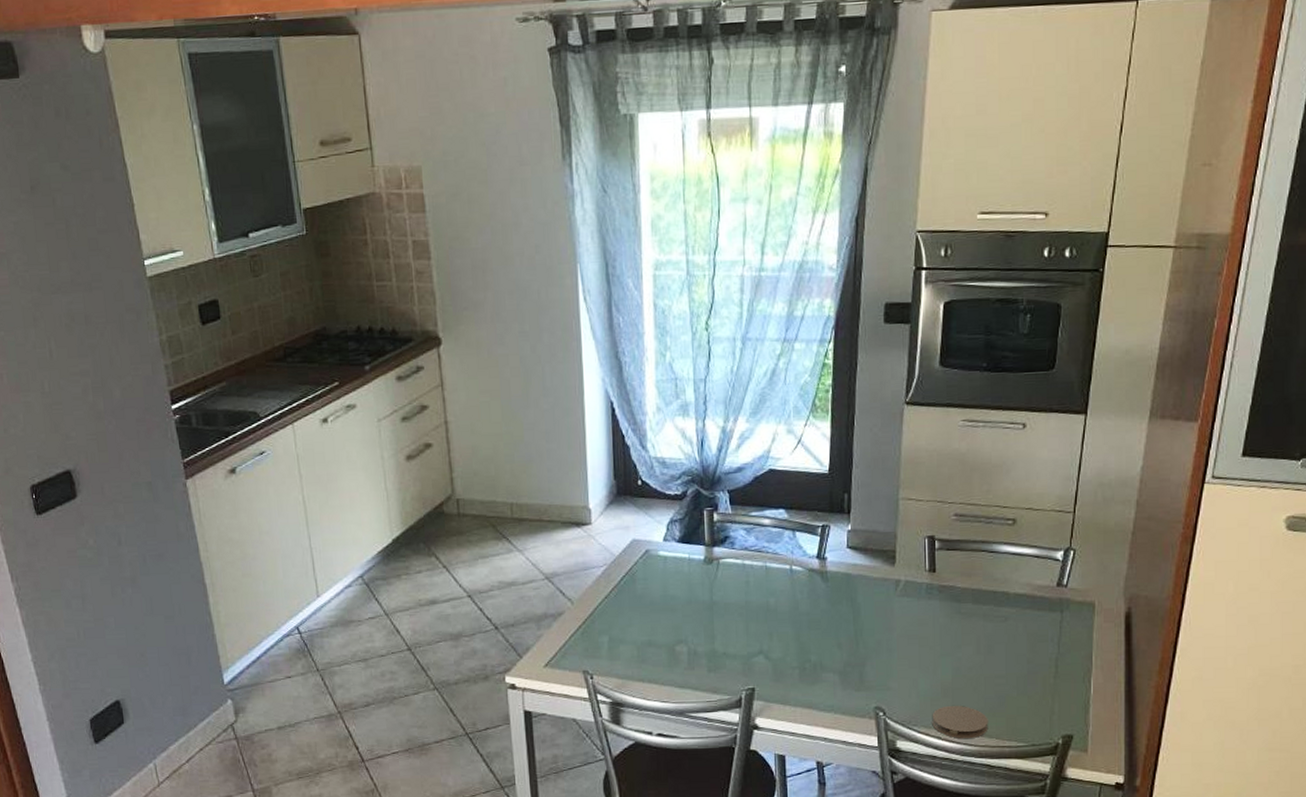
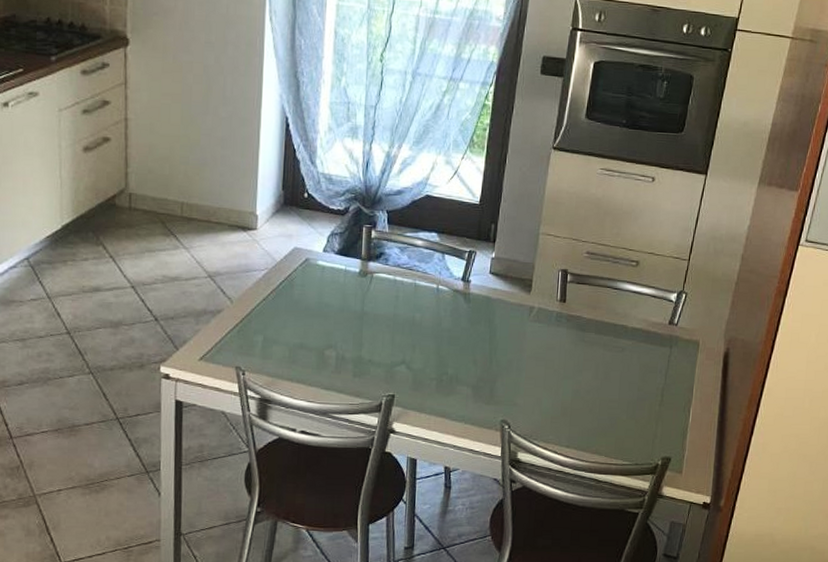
coaster: present [932,705,989,738] -> none [550,423,600,454]

